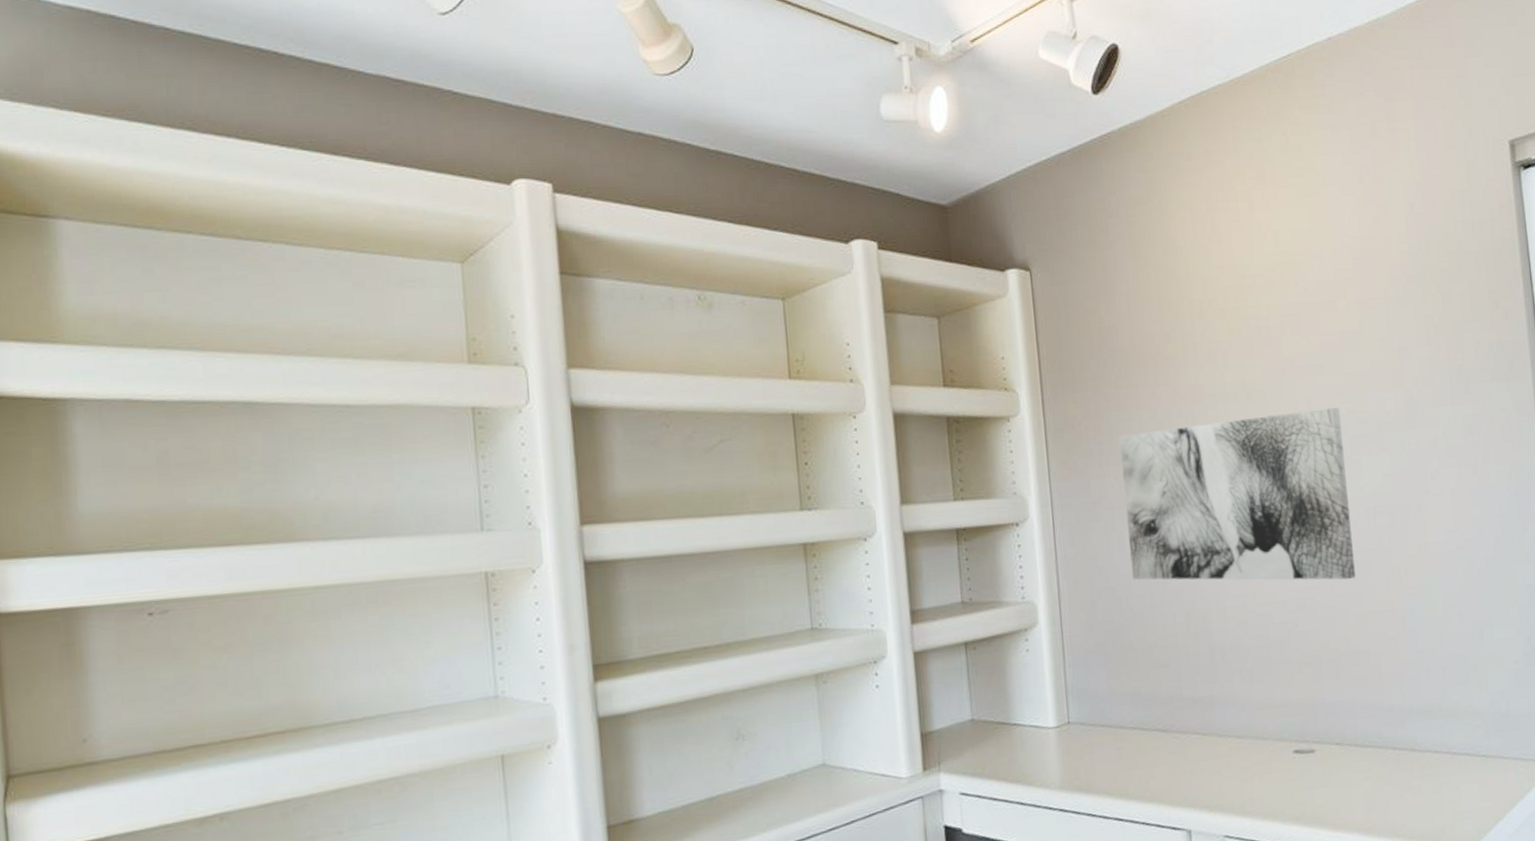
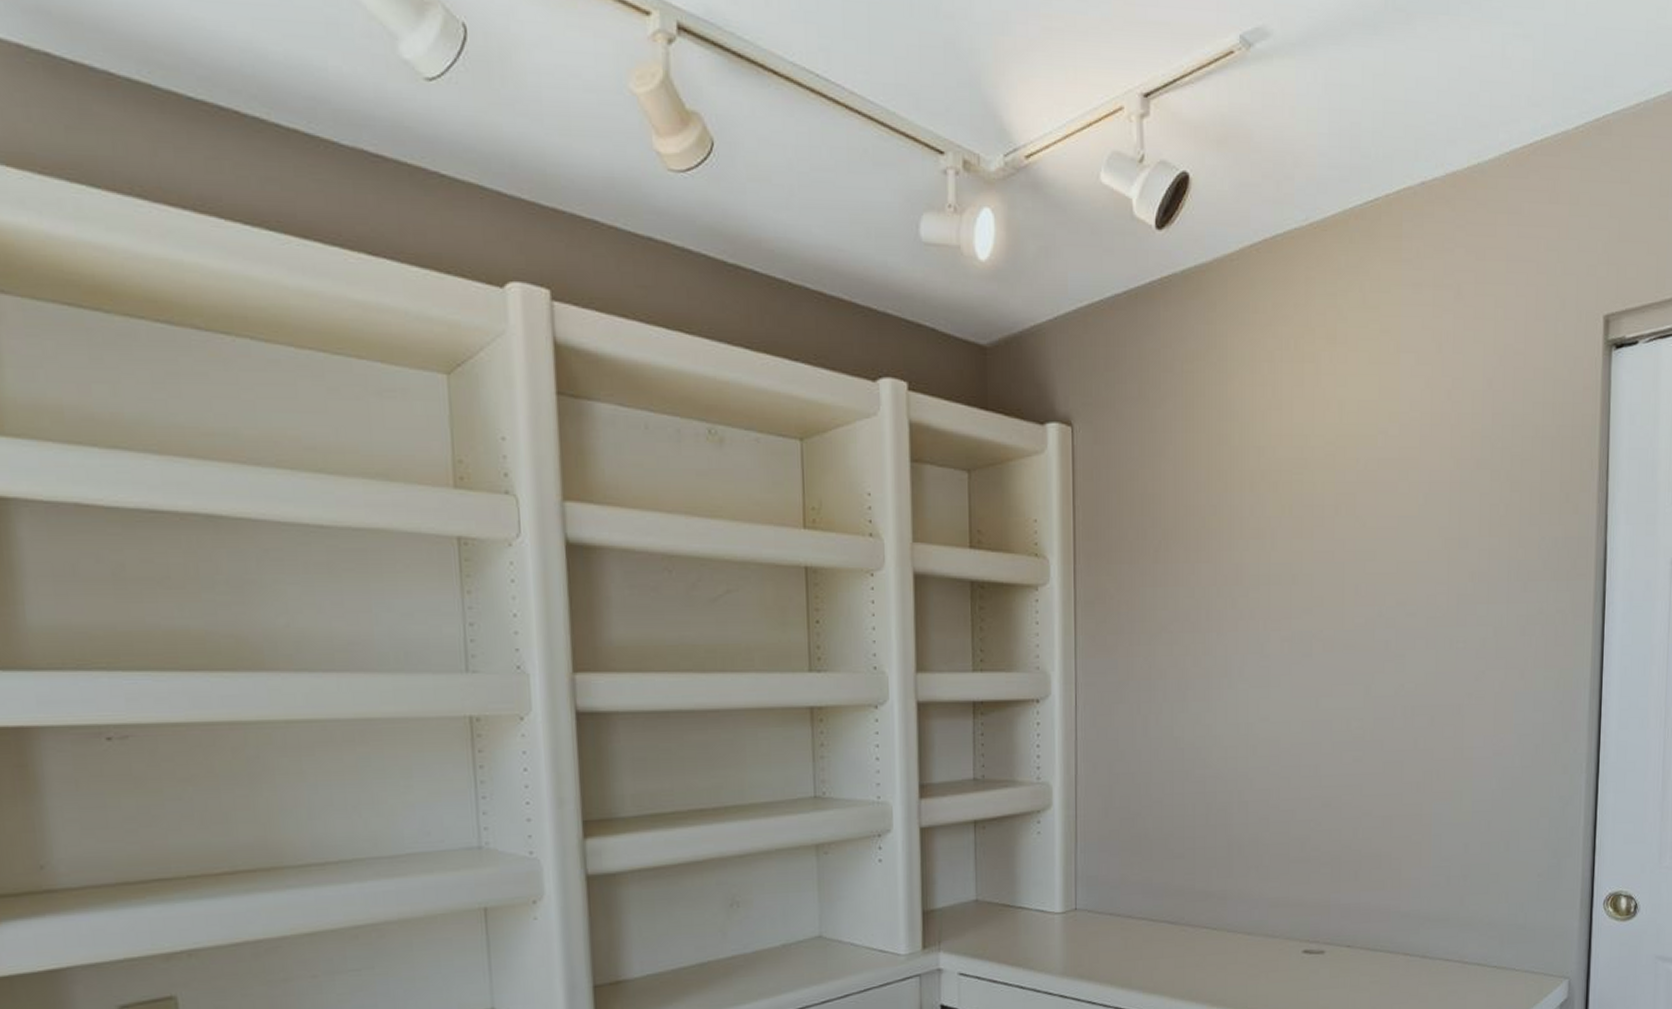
wall art: present [1119,407,1355,581] -> none [1152,598,1388,781]

